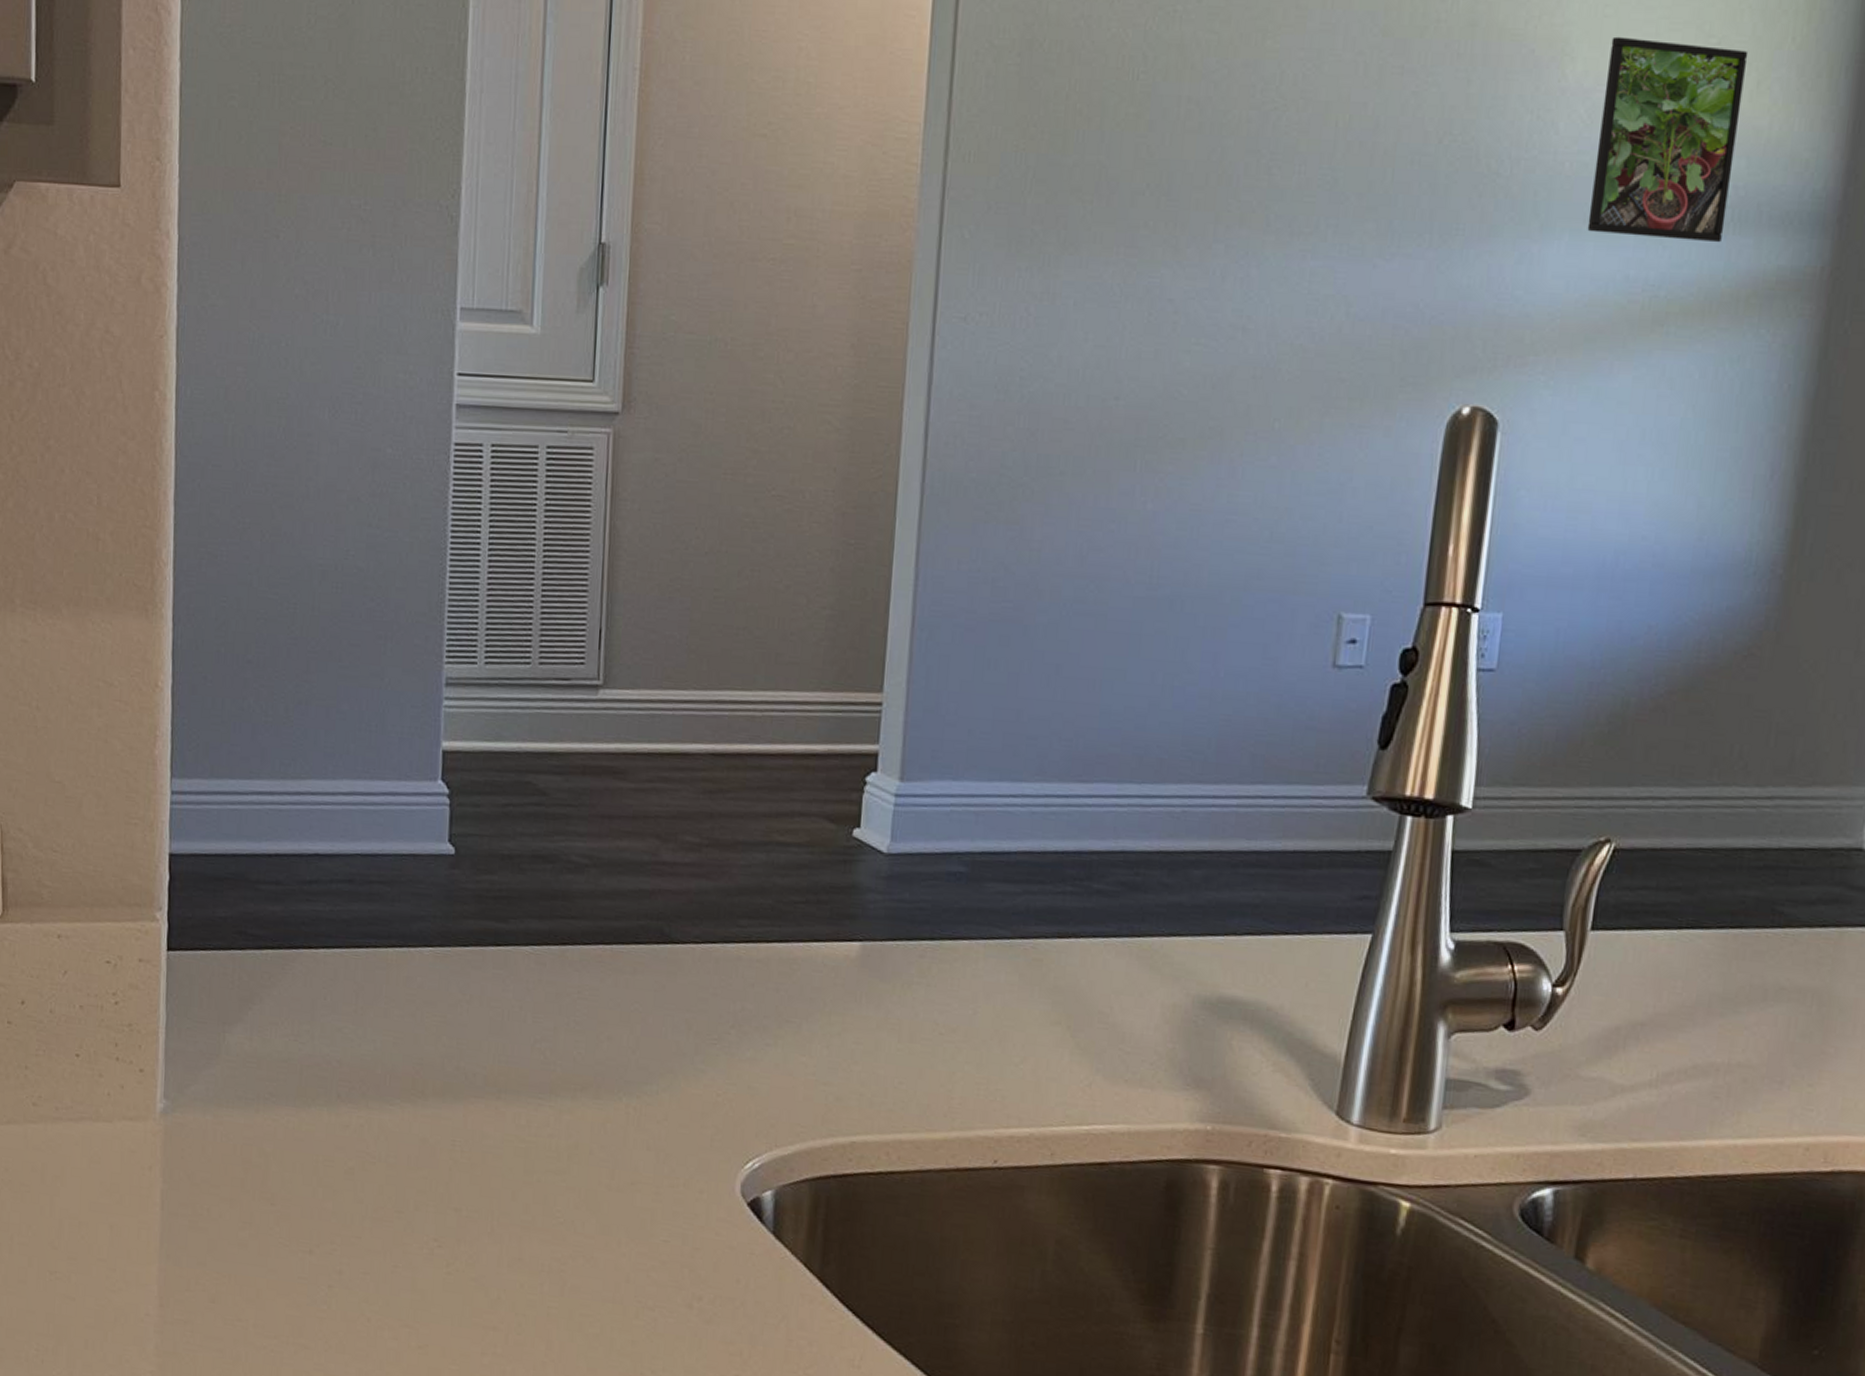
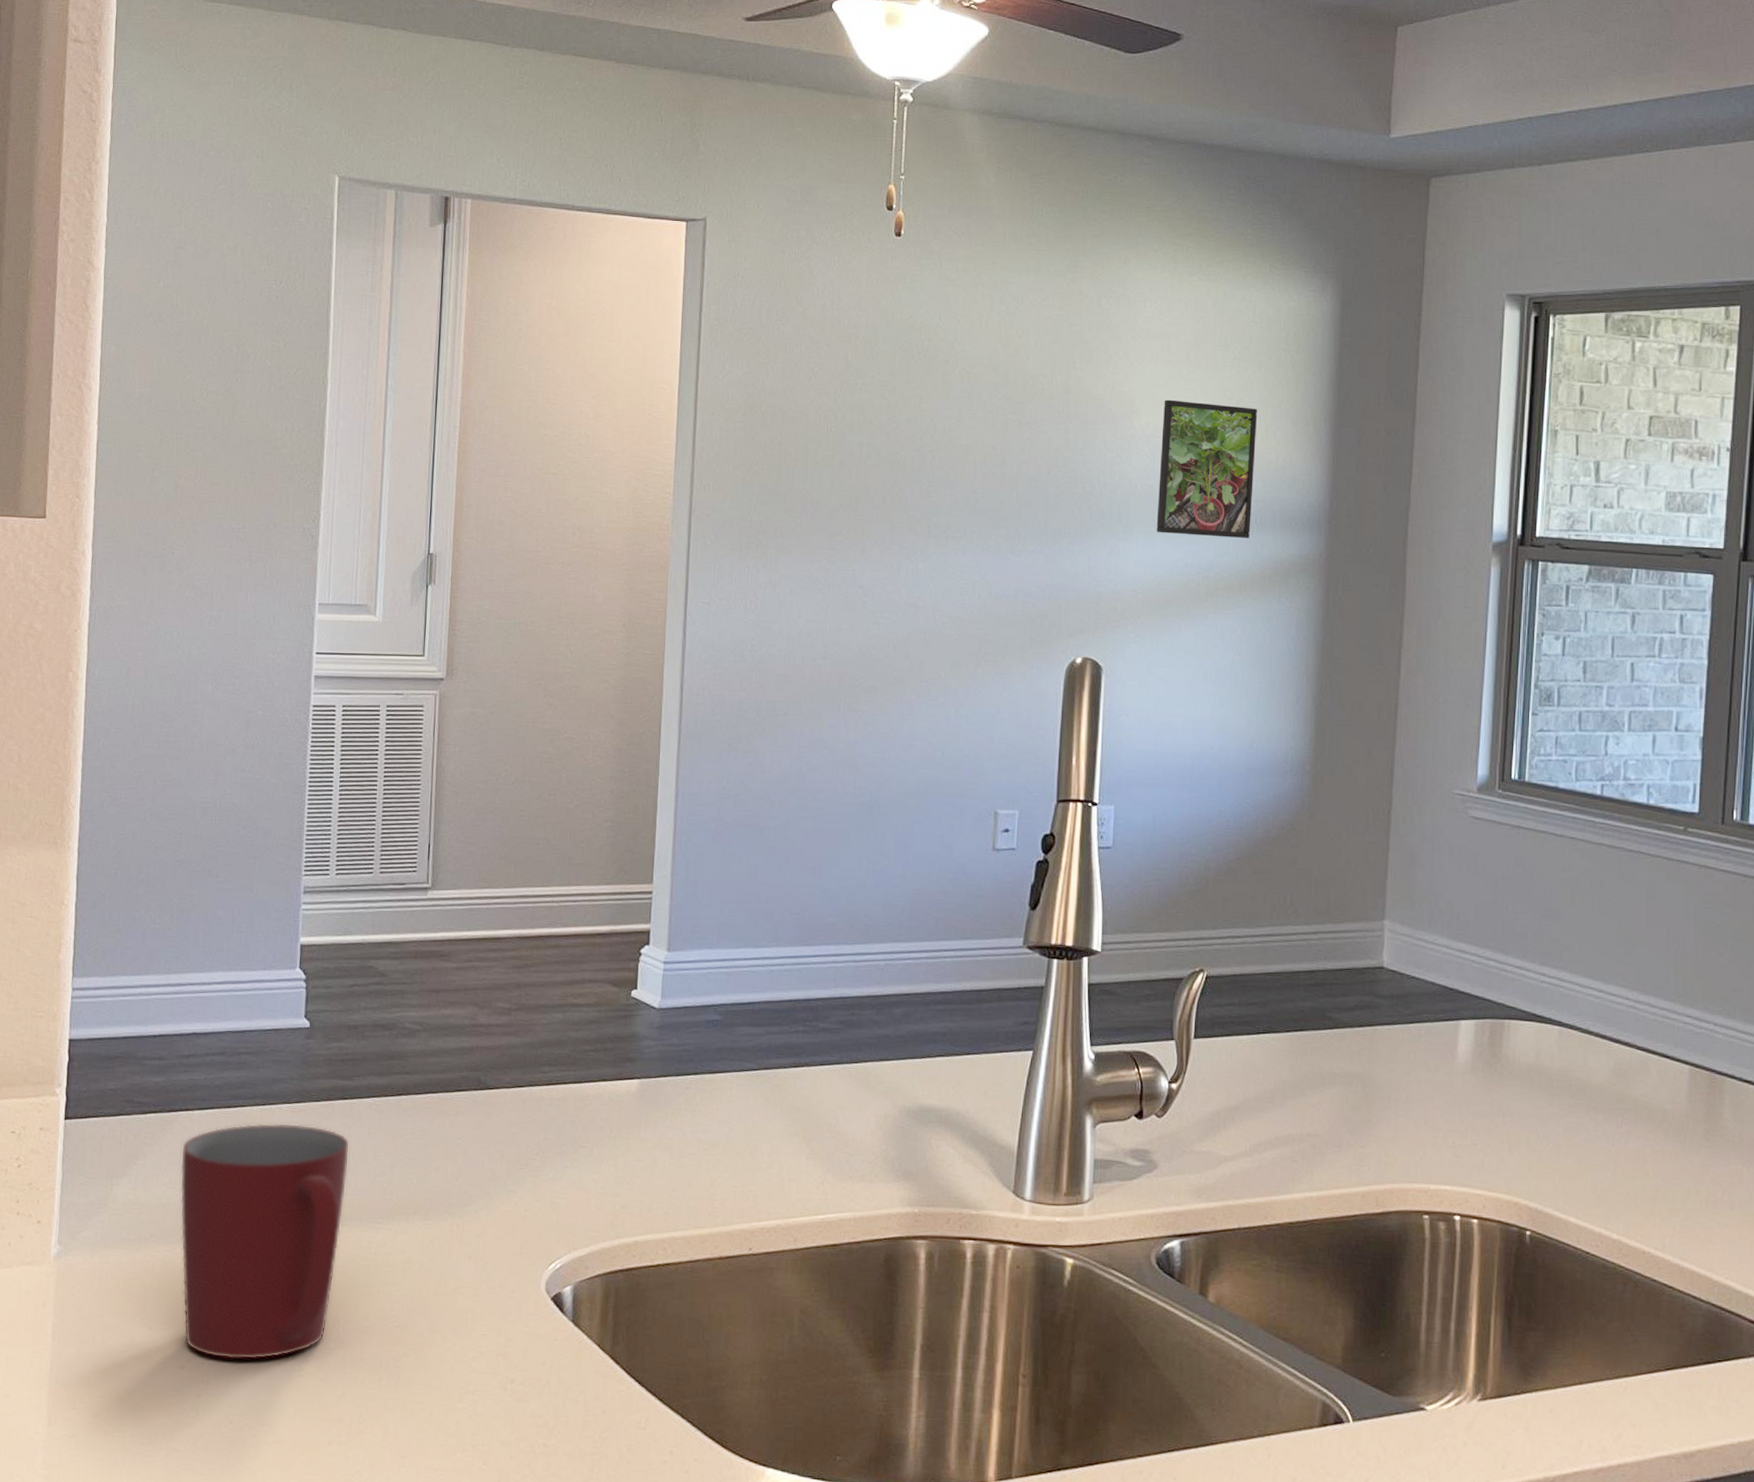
mug: none [303,968,505,1251] -> present [180,1123,350,1360]

